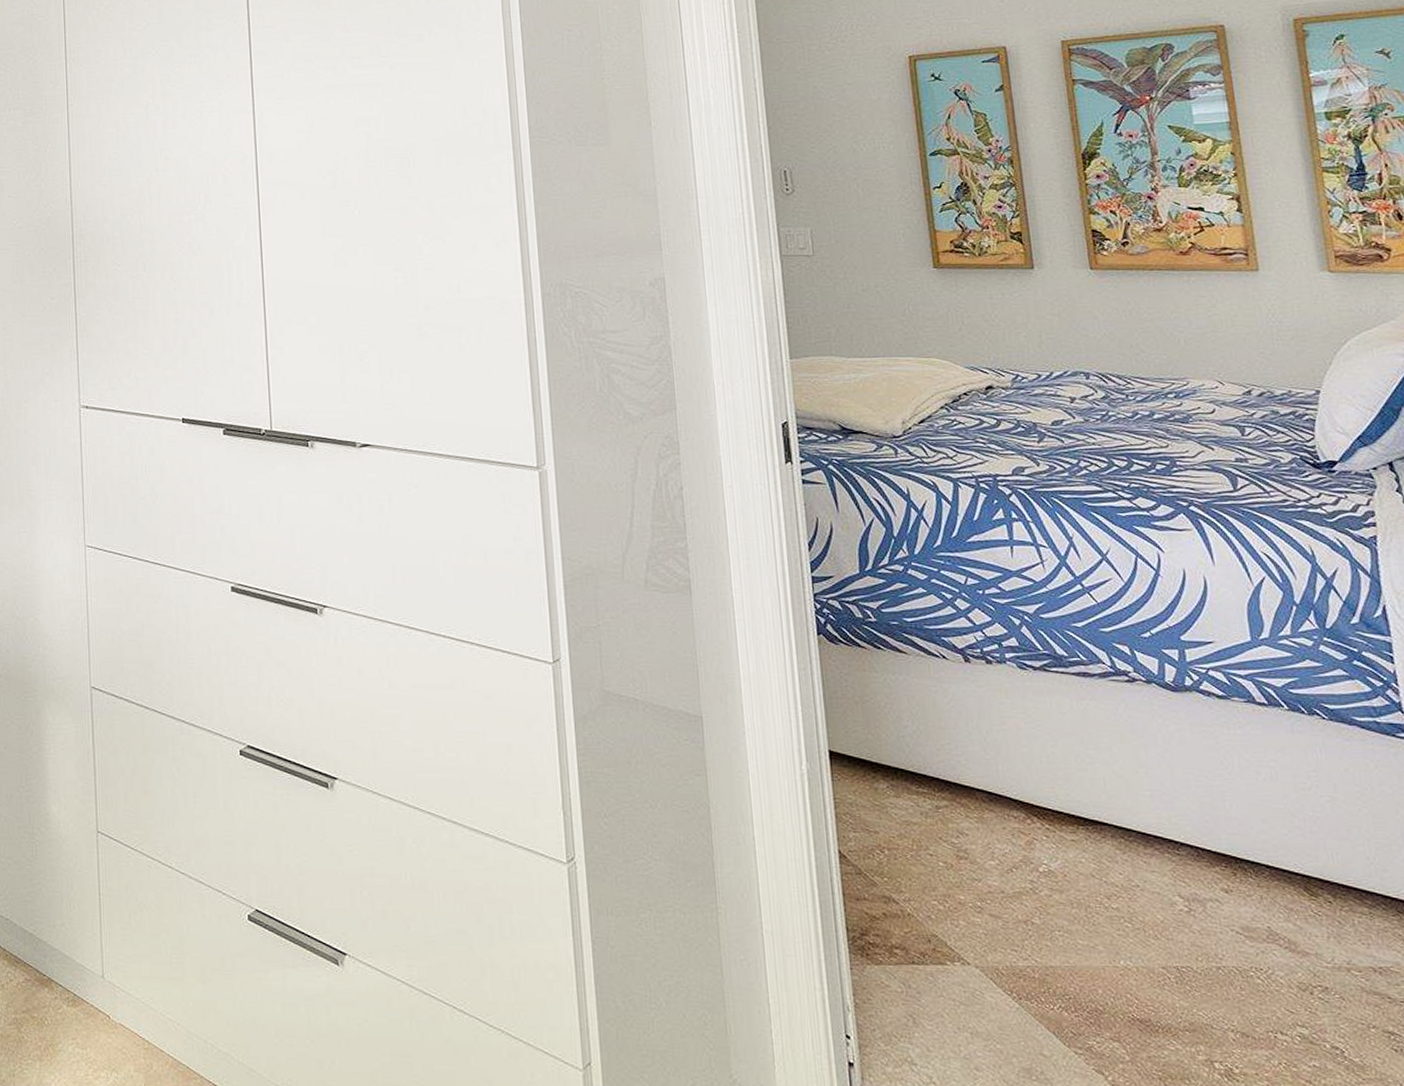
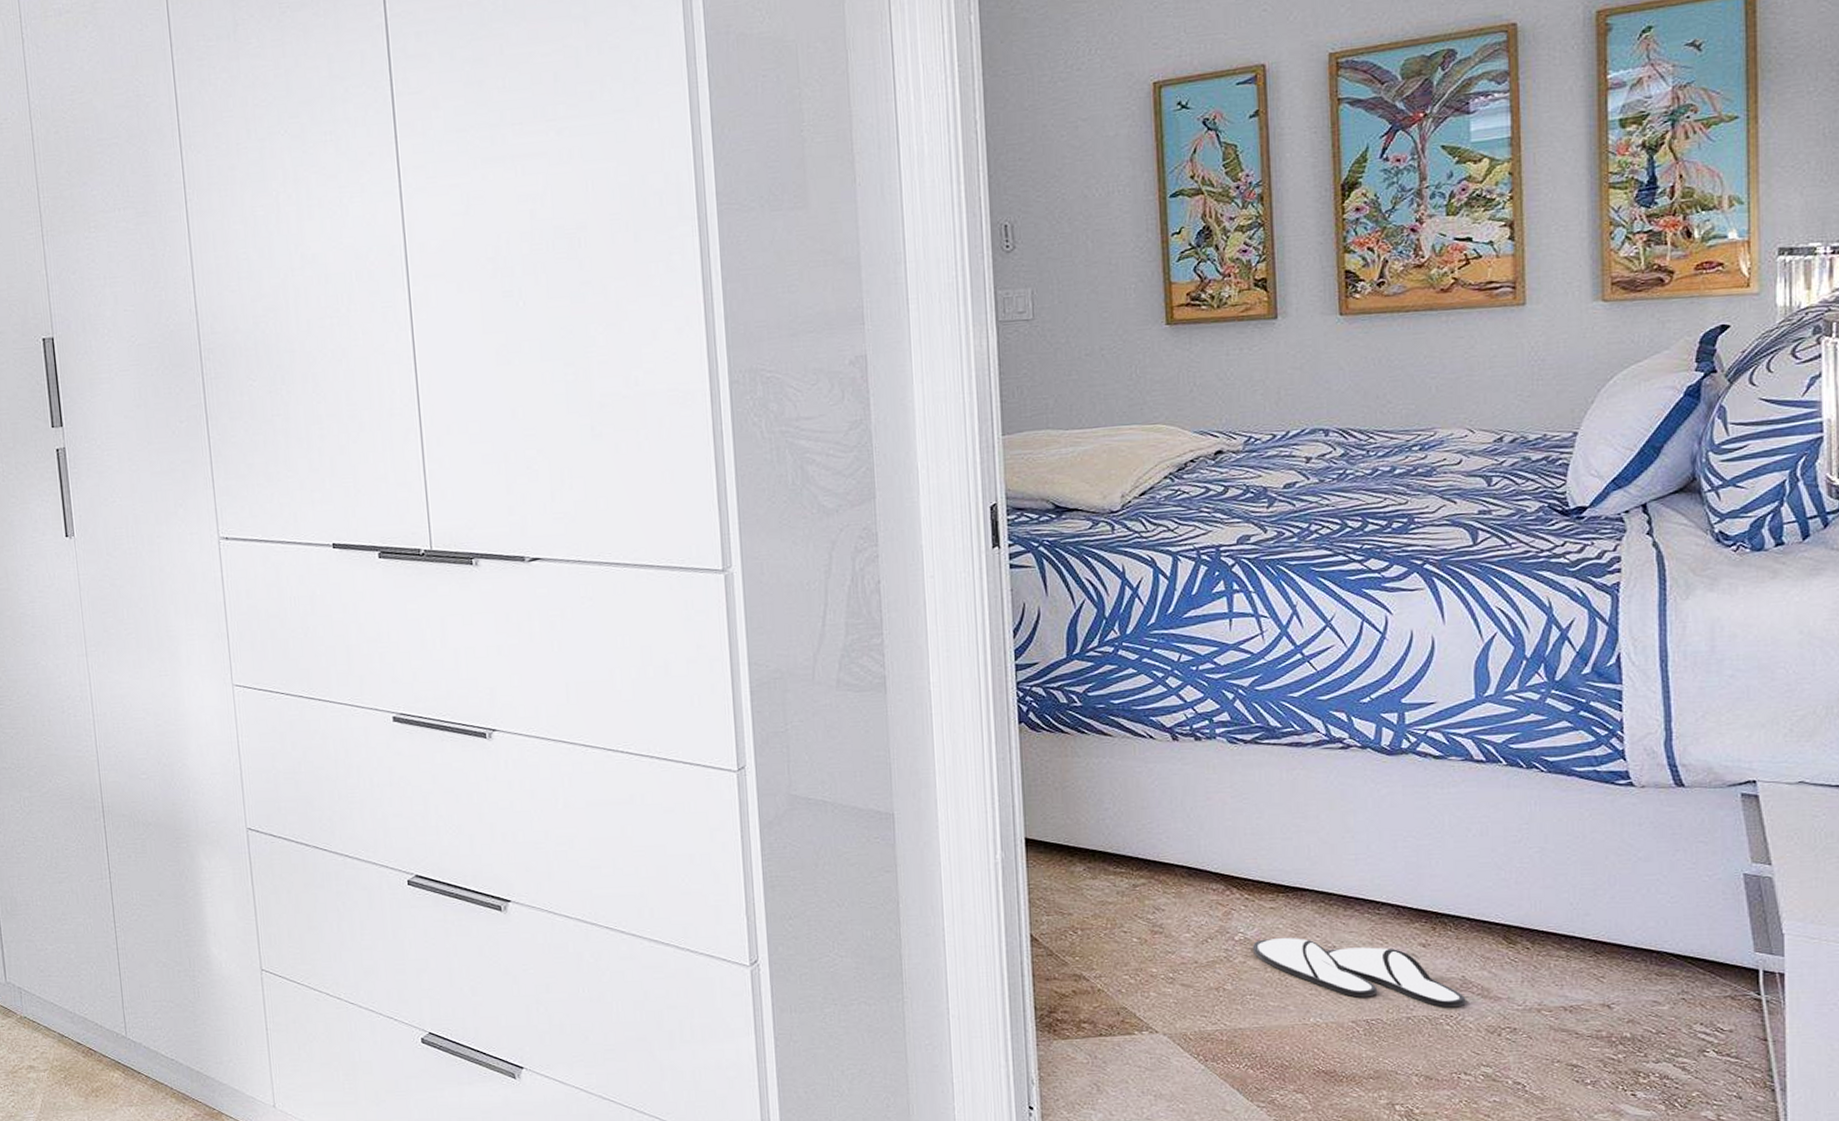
slippers: none [1057,873,1274,960] -> present [1253,938,1466,1008]

